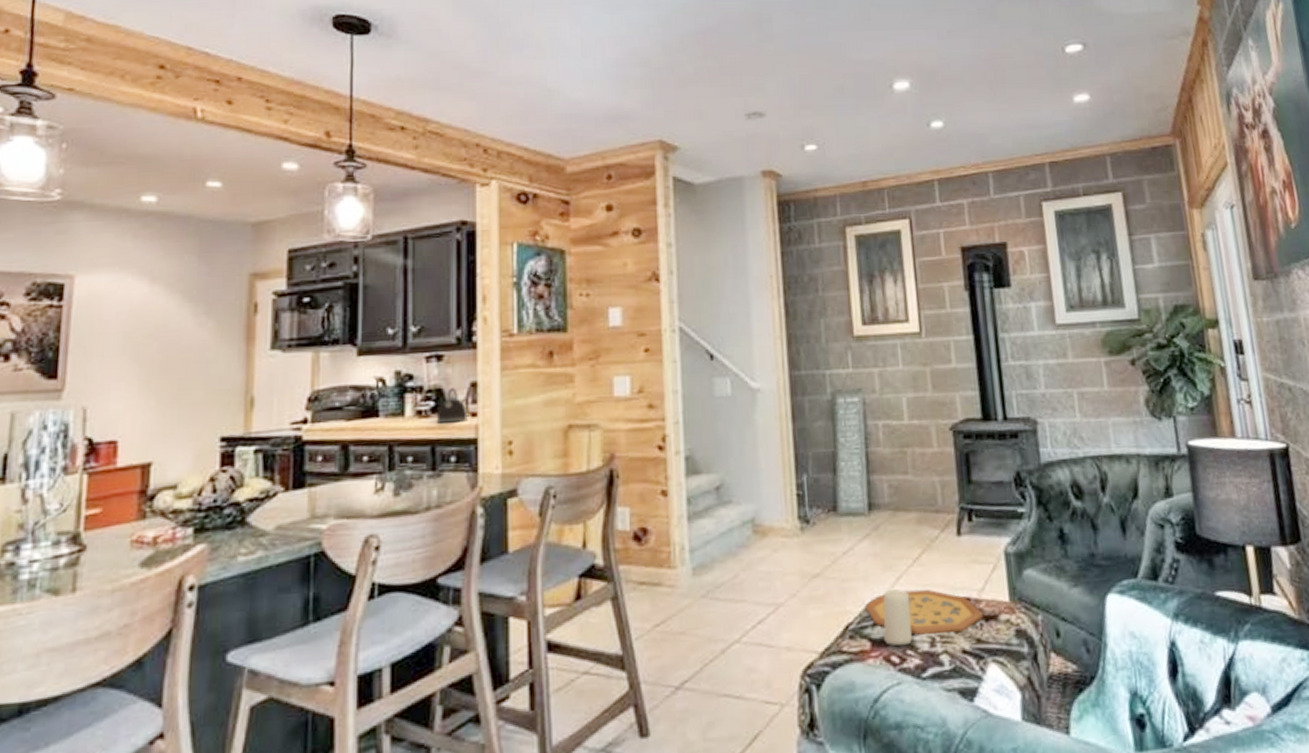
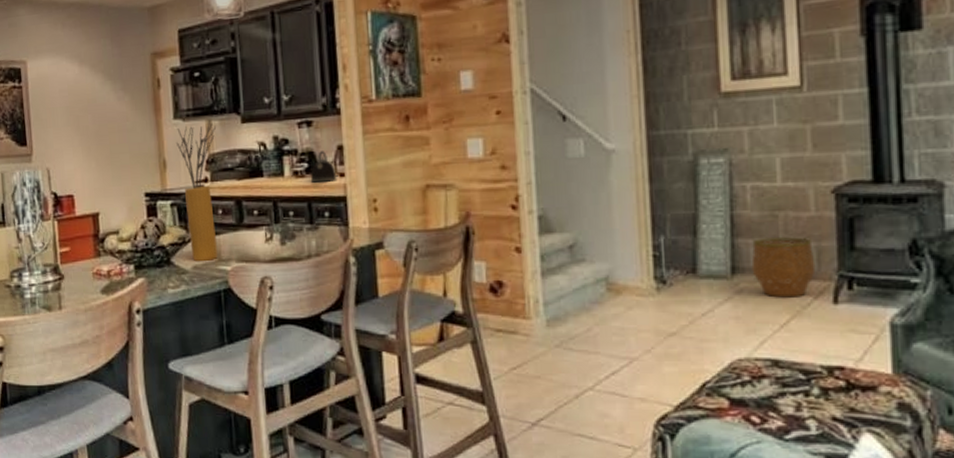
vase: none [271,352,324,521] -> present [177,120,218,262]
decorative tray: present [865,589,984,635] -> none [724,354,860,400]
candle: present [883,589,912,647] -> none [743,353,775,408]
basket: none [885,471,941,533] -> present [751,236,816,298]

